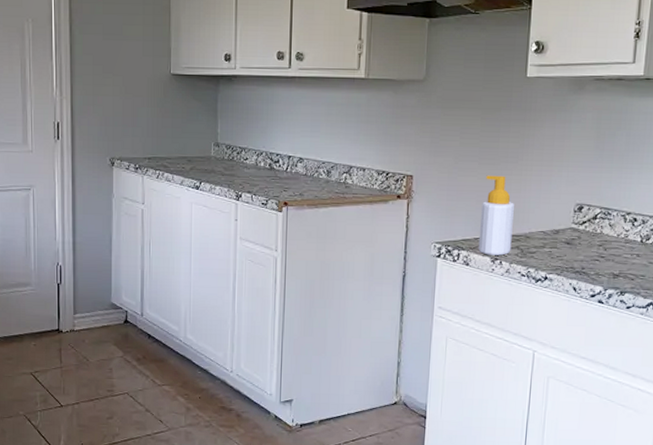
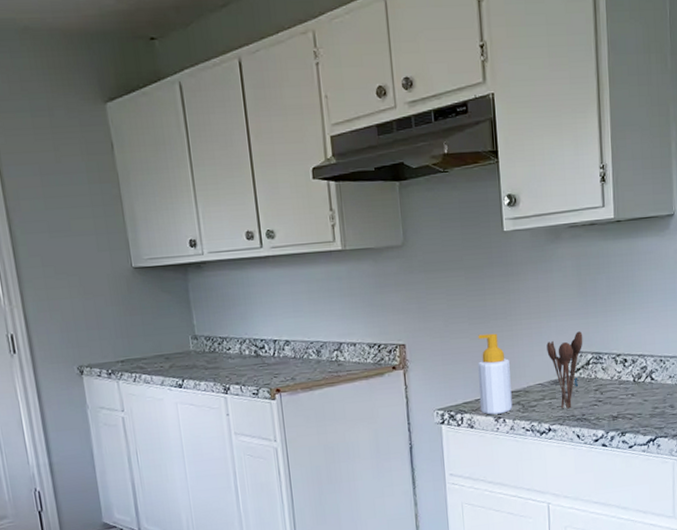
utensil holder: none [554,184,594,260] -> present [546,331,583,409]

